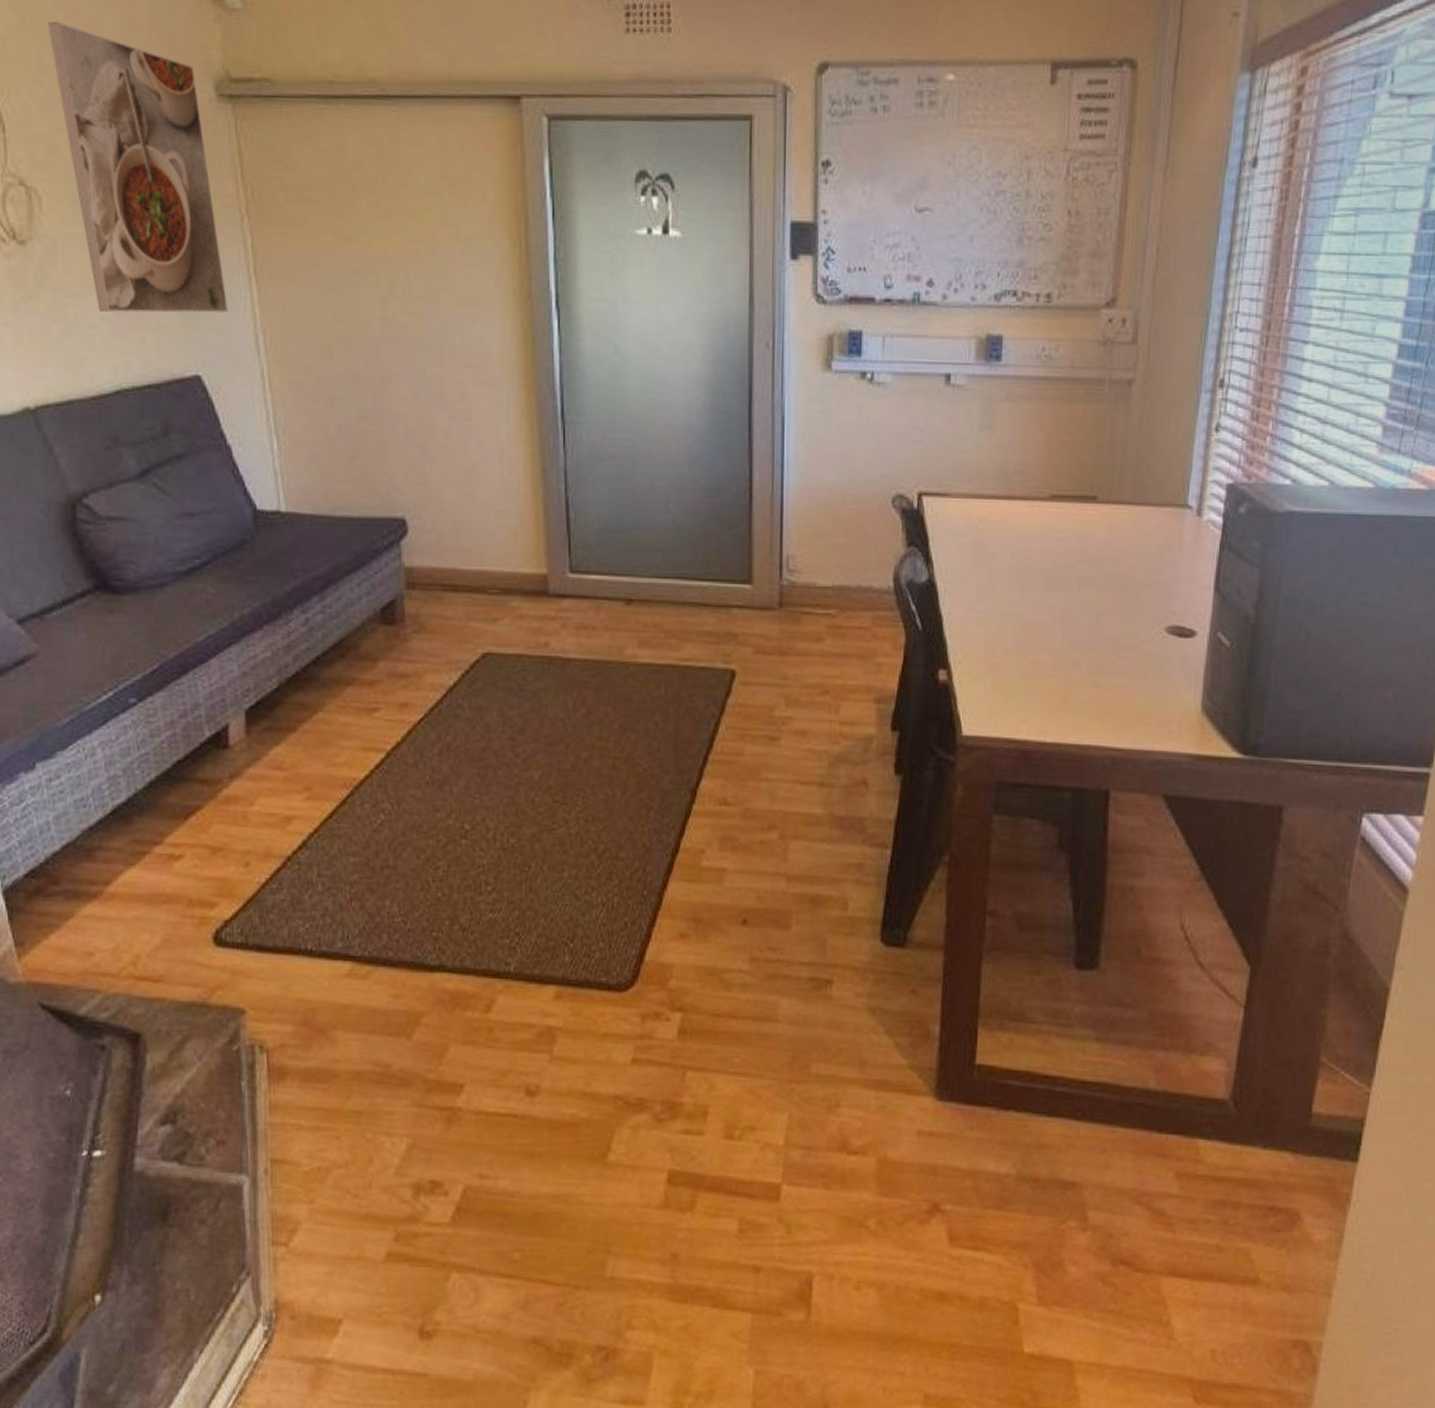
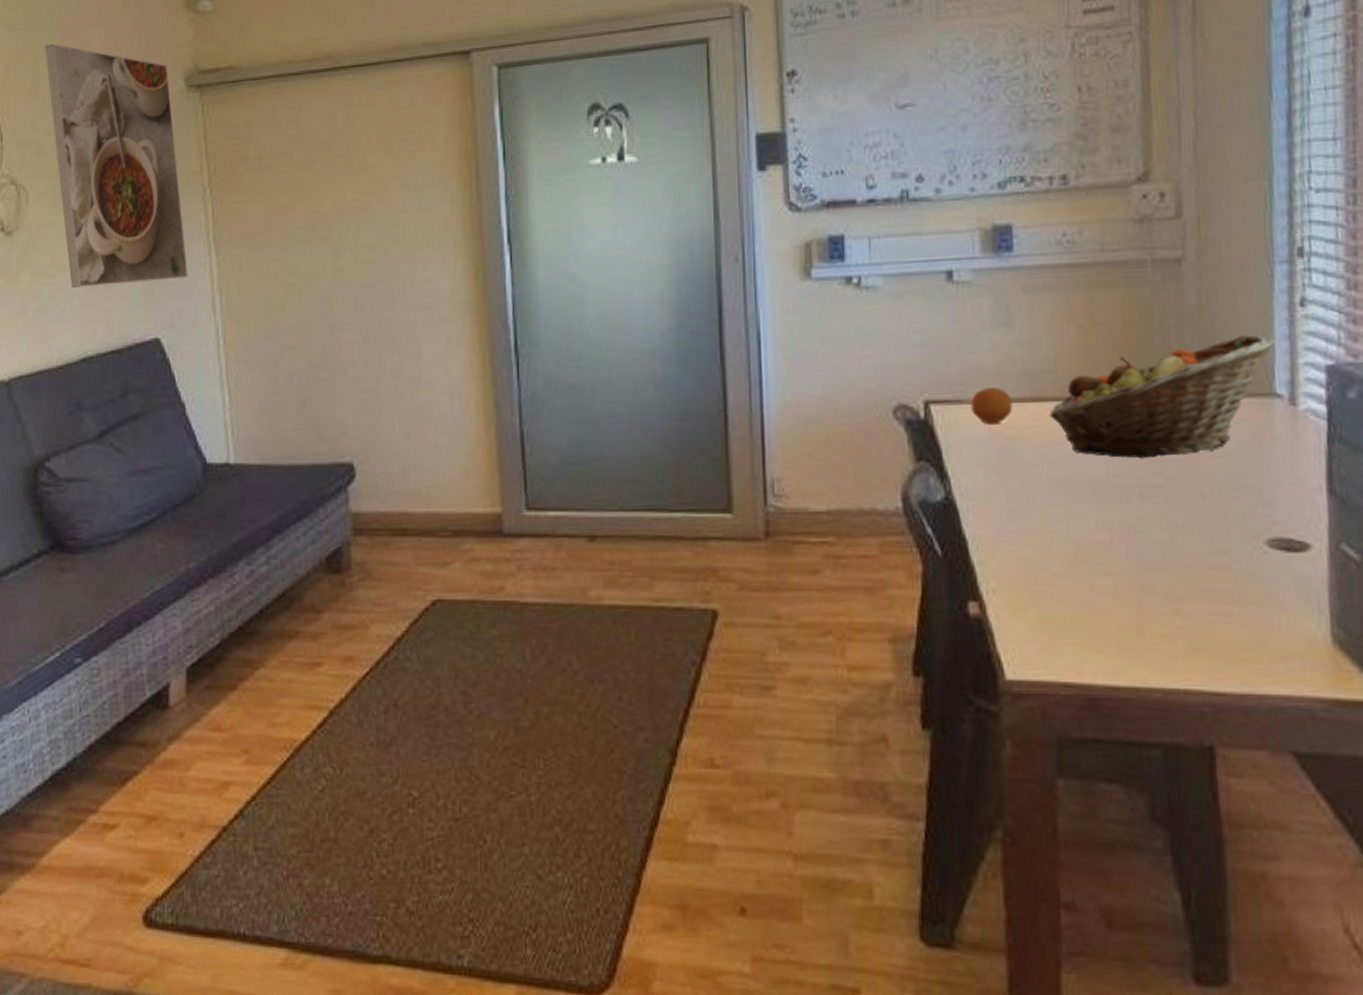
fruit: none [955,484,989,518] -> present [971,387,1013,425]
fruit basket: none [1016,452,1193,555] -> present [1049,334,1275,459]

